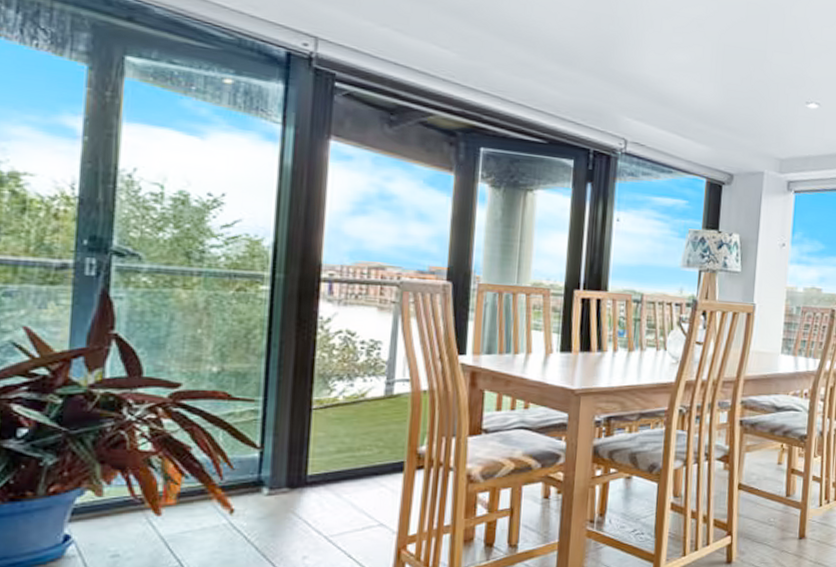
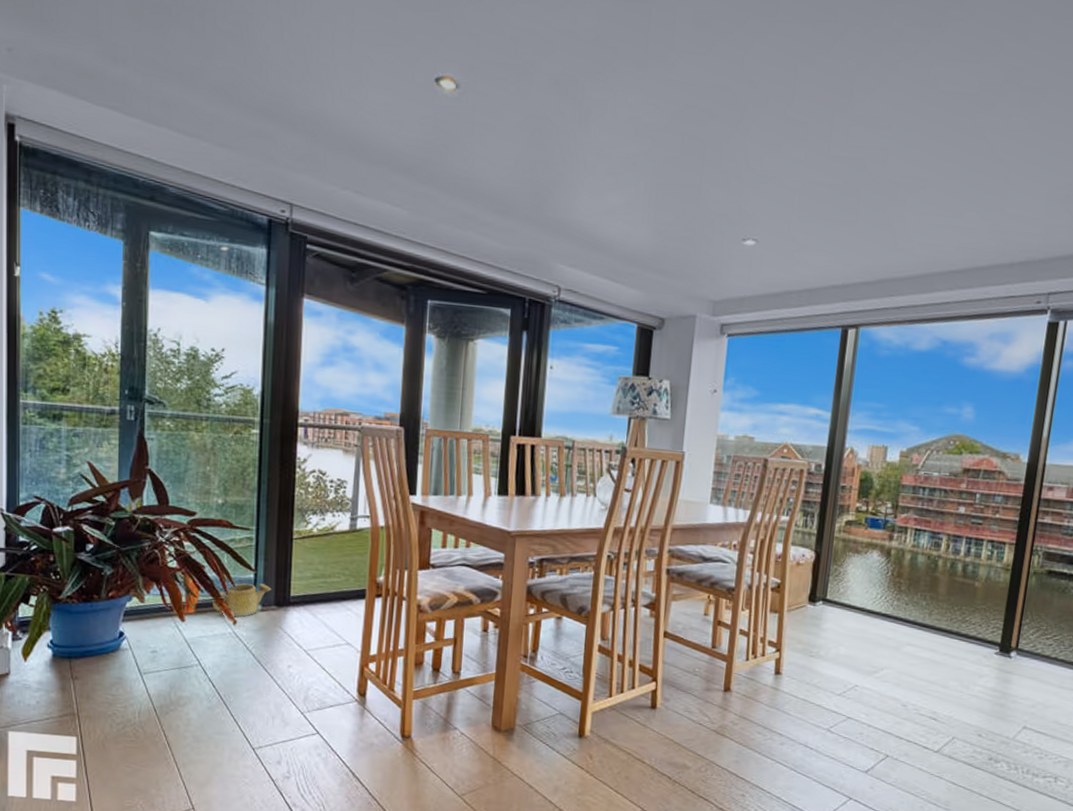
watering can: none [201,463,283,505] -> present [212,583,272,617]

